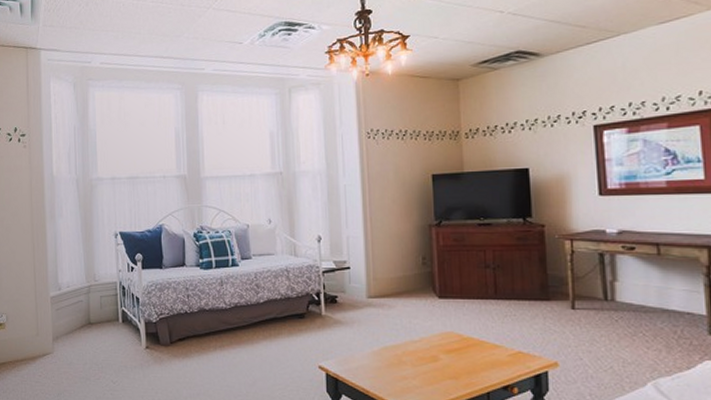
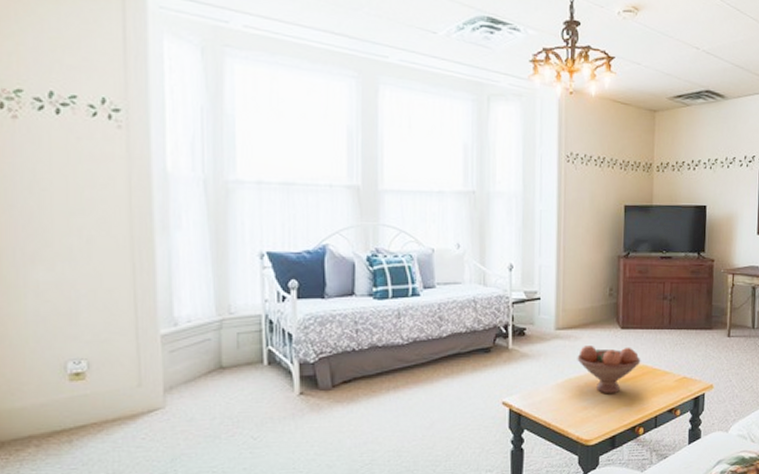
fruit bowl: none [392,314,465,366] -> present [577,346,641,394]

